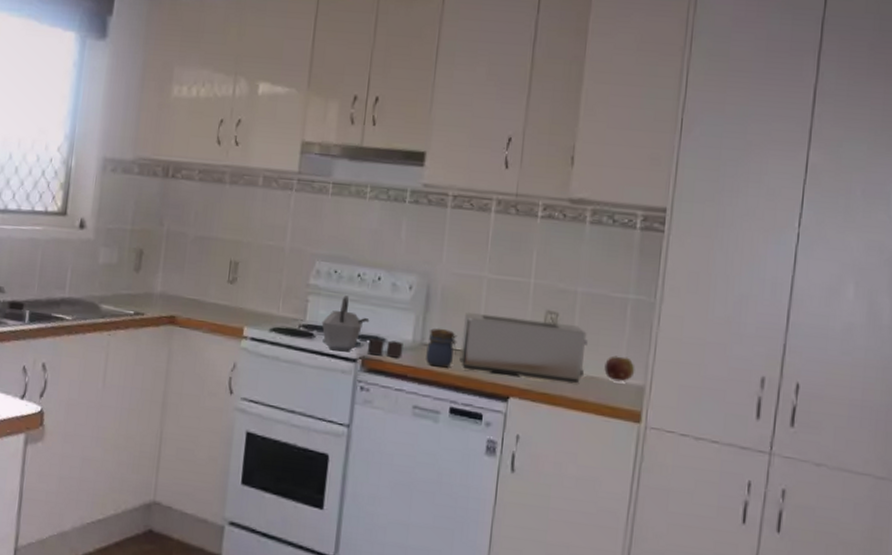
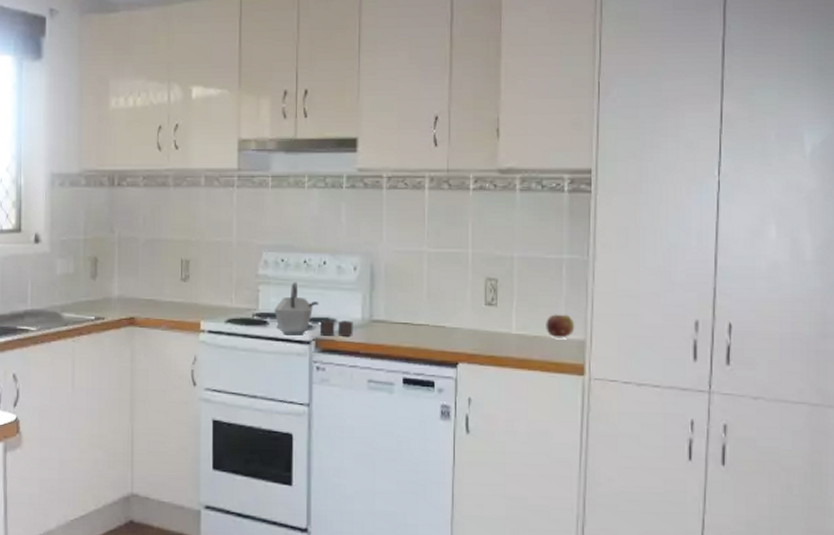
jar: present [426,328,458,368] -> none [376,304,404,341]
toaster: present [459,312,588,384] -> none [408,287,528,344]

